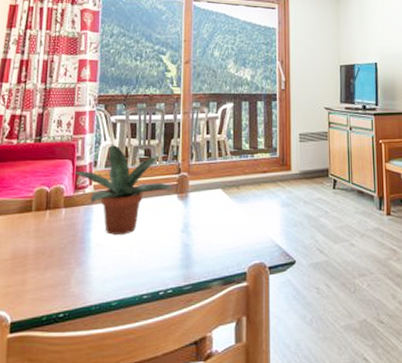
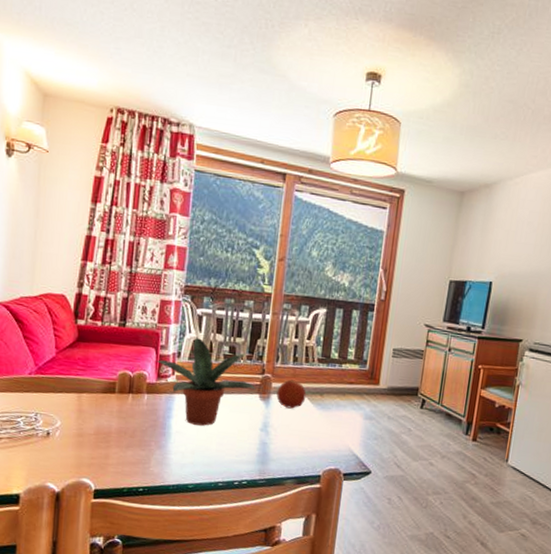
fruit: none [194,175,223,205] -> present [276,379,307,409]

